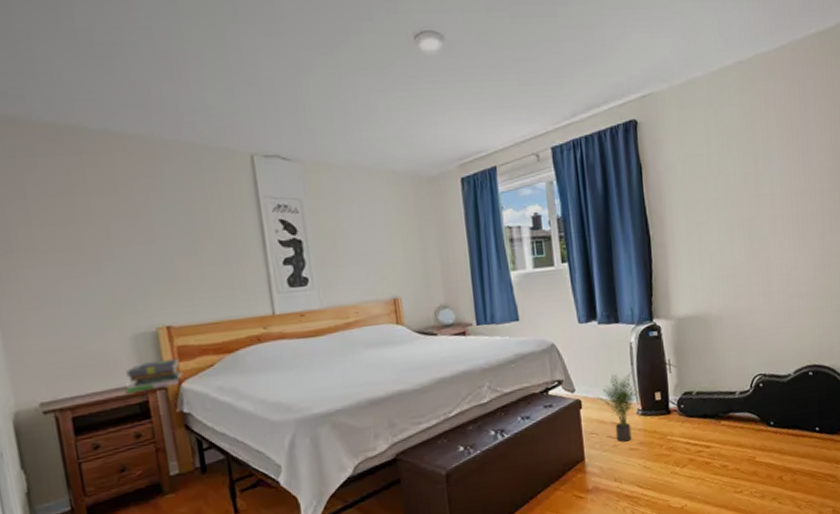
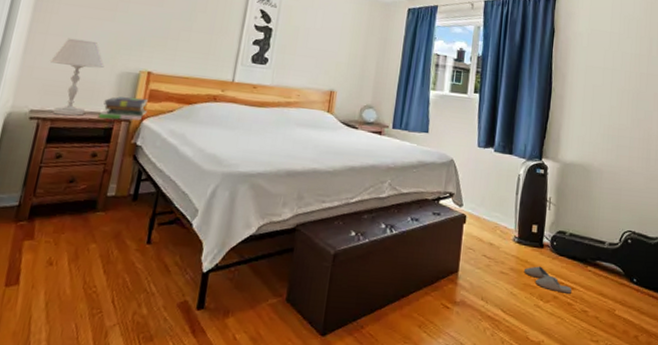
table lamp: none [40,305,110,402] -> present [50,38,104,116]
potted plant: present [594,371,640,442] -> none [478,199,520,264]
slippers: none [655,433,708,455] -> present [524,266,572,294]

